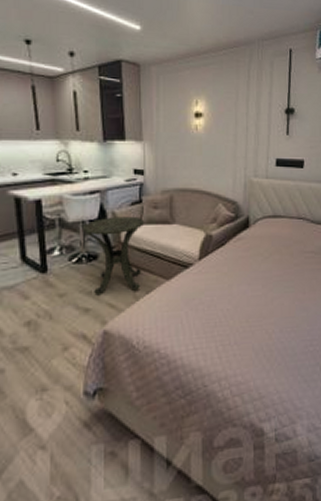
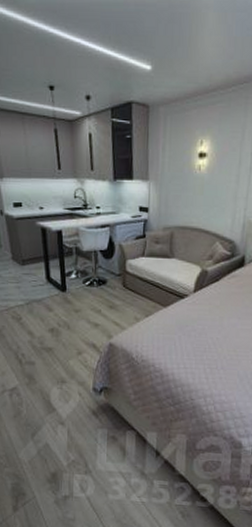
side table: present [82,216,145,296] -> none [94,248,147,314]

